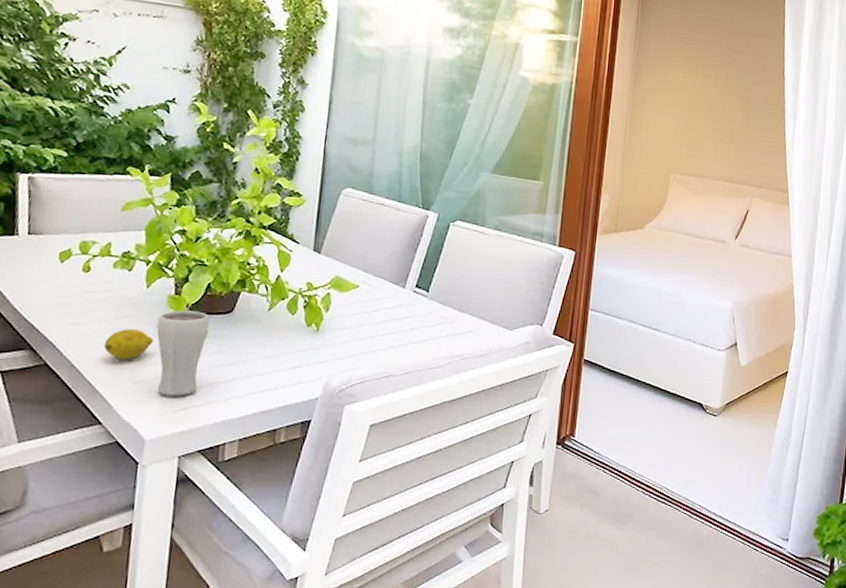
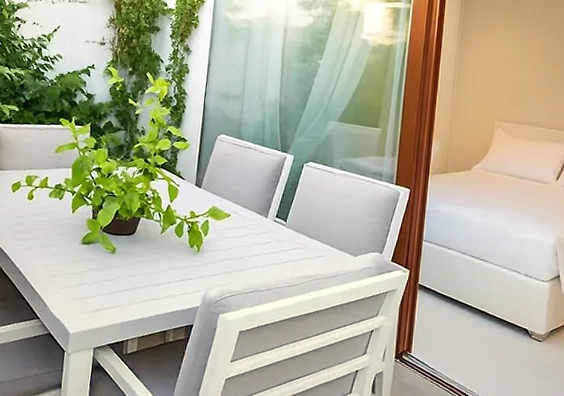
fruit: present [103,329,154,360] -> none [41,244,77,269]
drinking glass: present [156,310,209,396] -> none [79,231,117,300]

